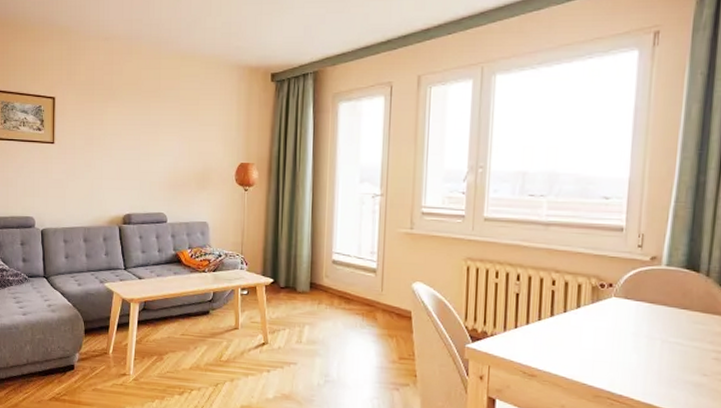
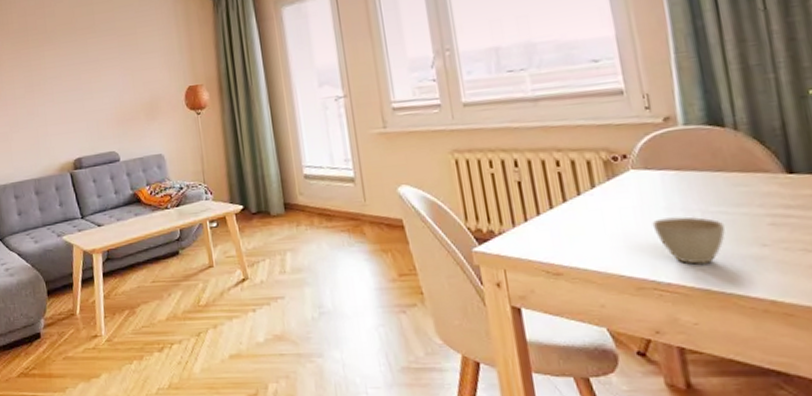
cup: none [619,341,678,384] -> present [652,216,726,265]

